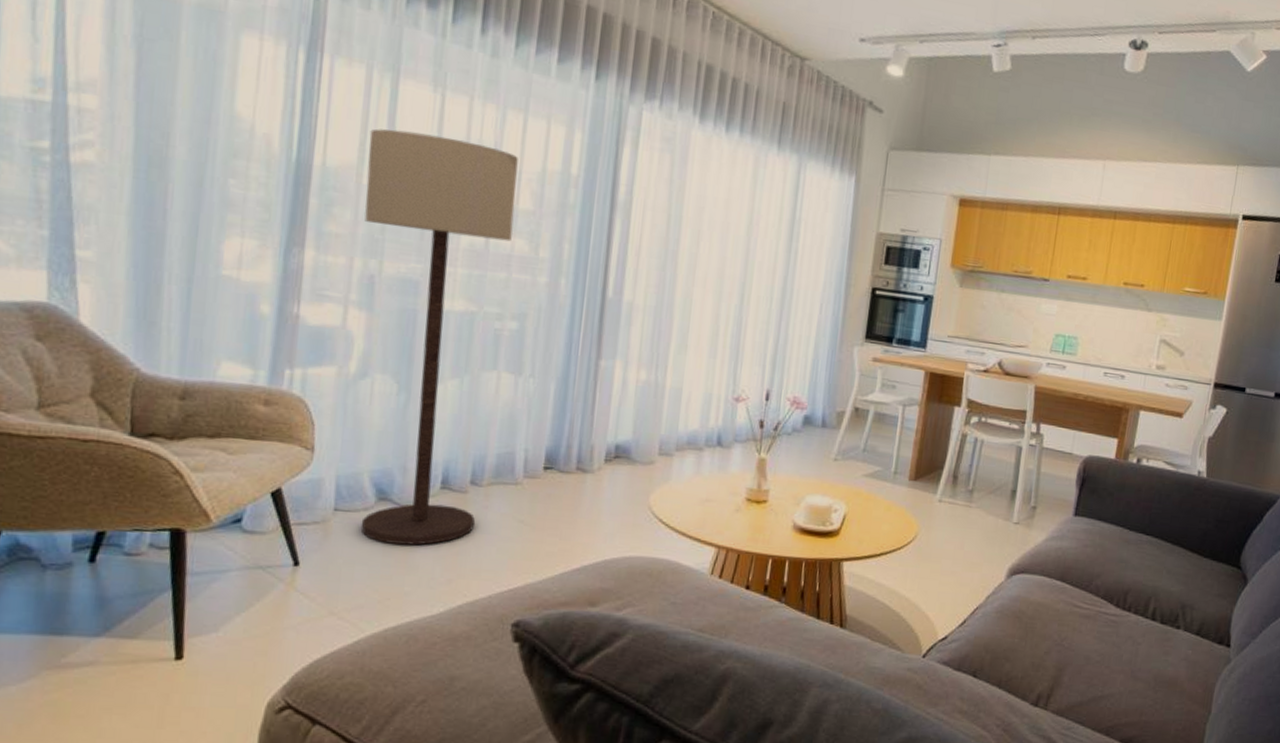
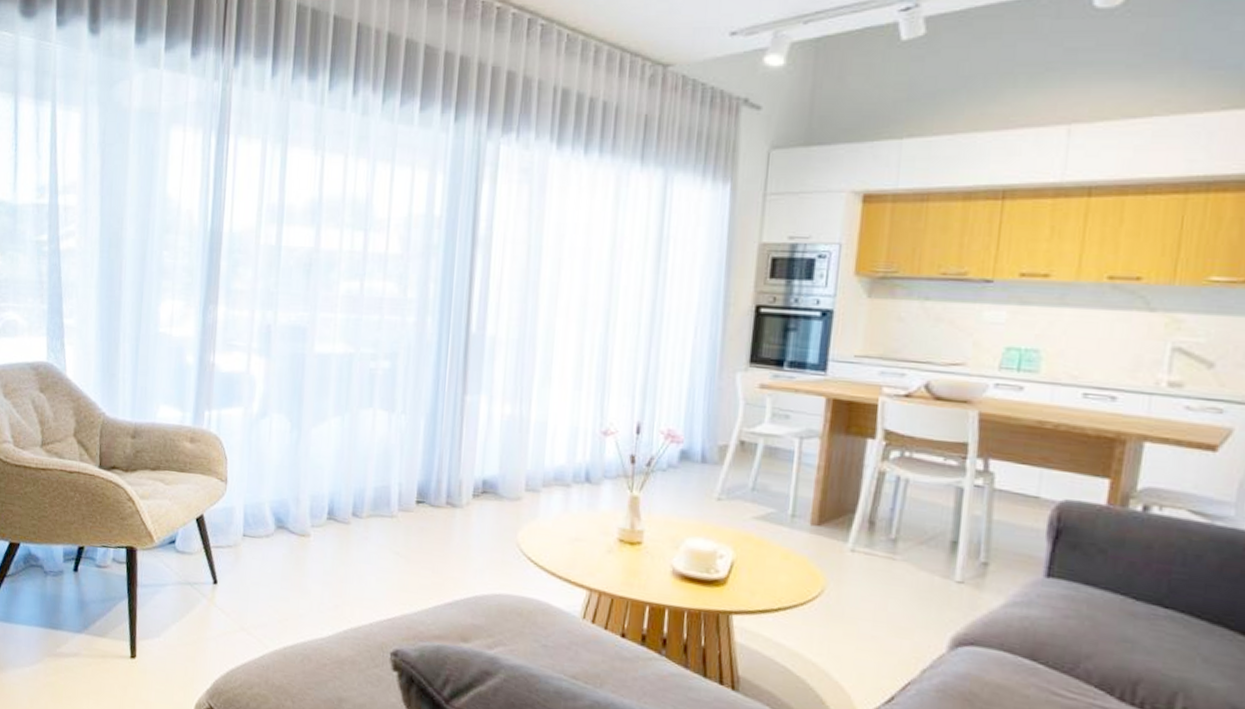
floor lamp: present [361,128,518,546] -> none [262,193,387,572]

